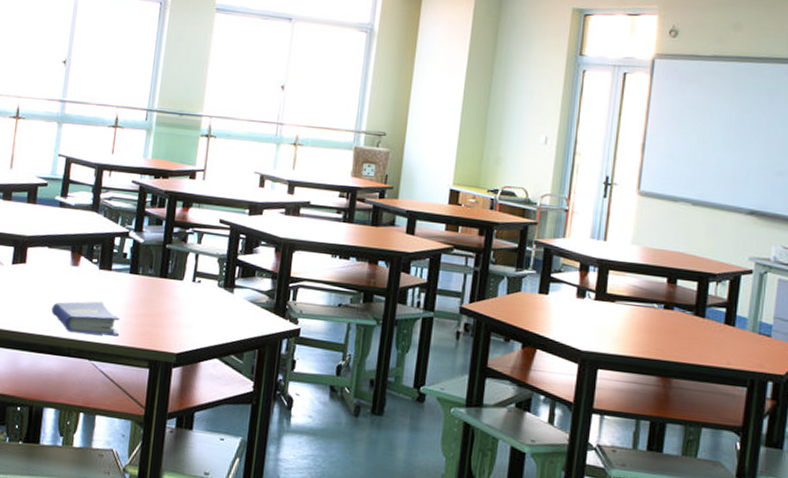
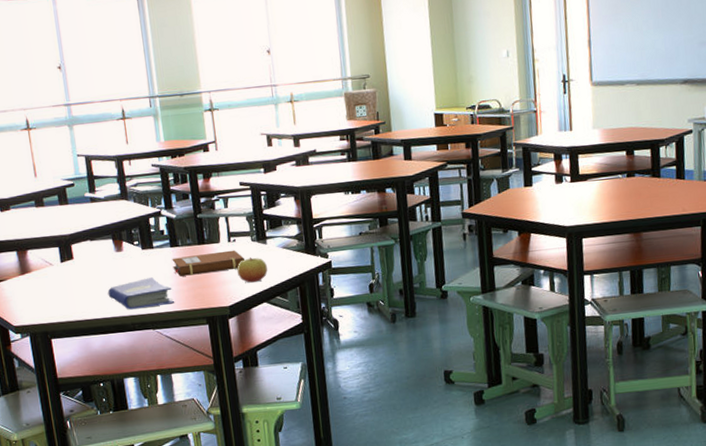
notebook: none [127,286,205,314] -> present [172,250,244,277]
apple: none [194,304,228,334] -> present [237,257,268,283]

